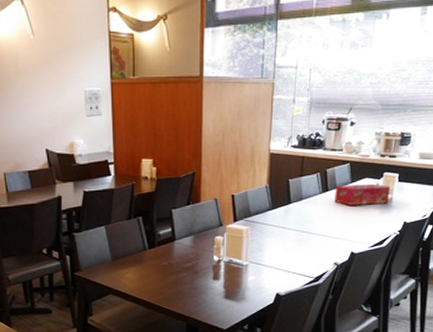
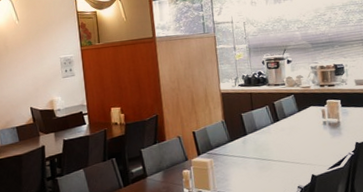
tissue box: present [335,183,391,205] -> none [285,110,337,132]

